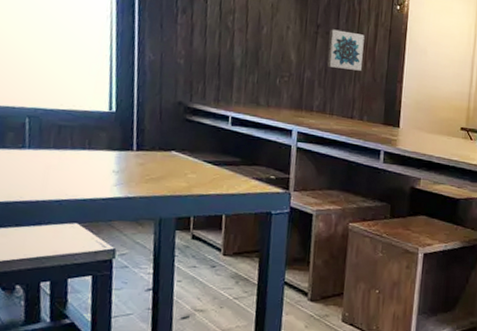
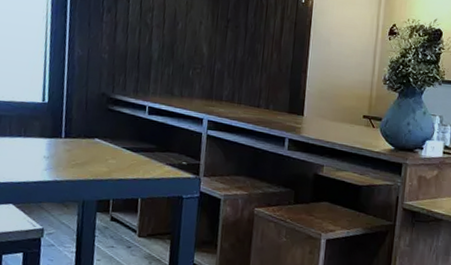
wall art: present [327,29,365,71] -> none [236,23,271,62]

